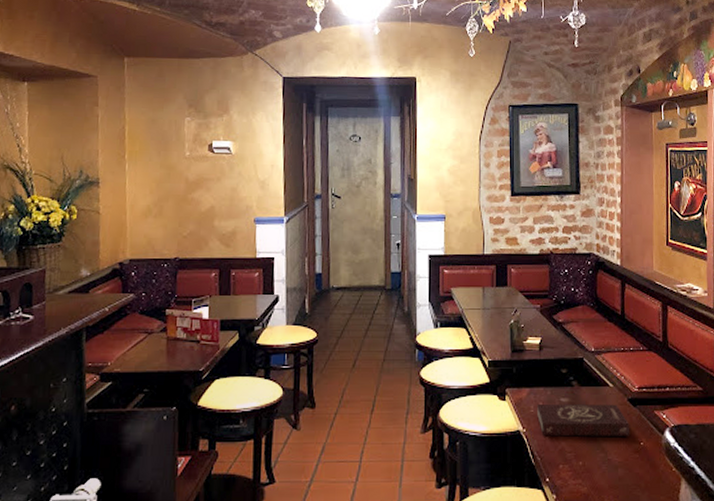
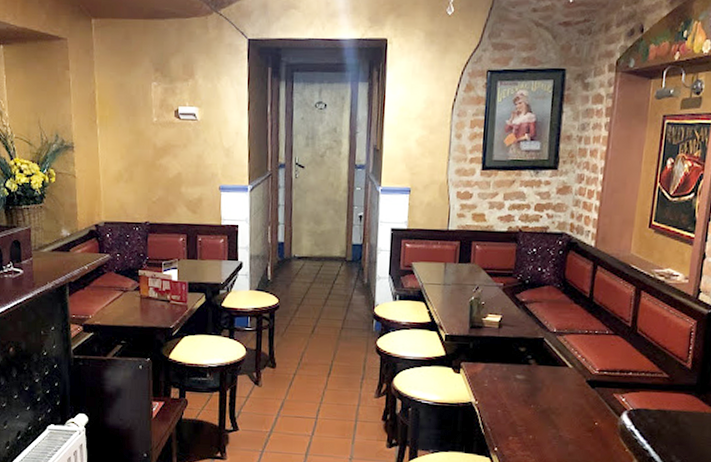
book: present [537,403,630,437] -> none [491,378,586,416]

